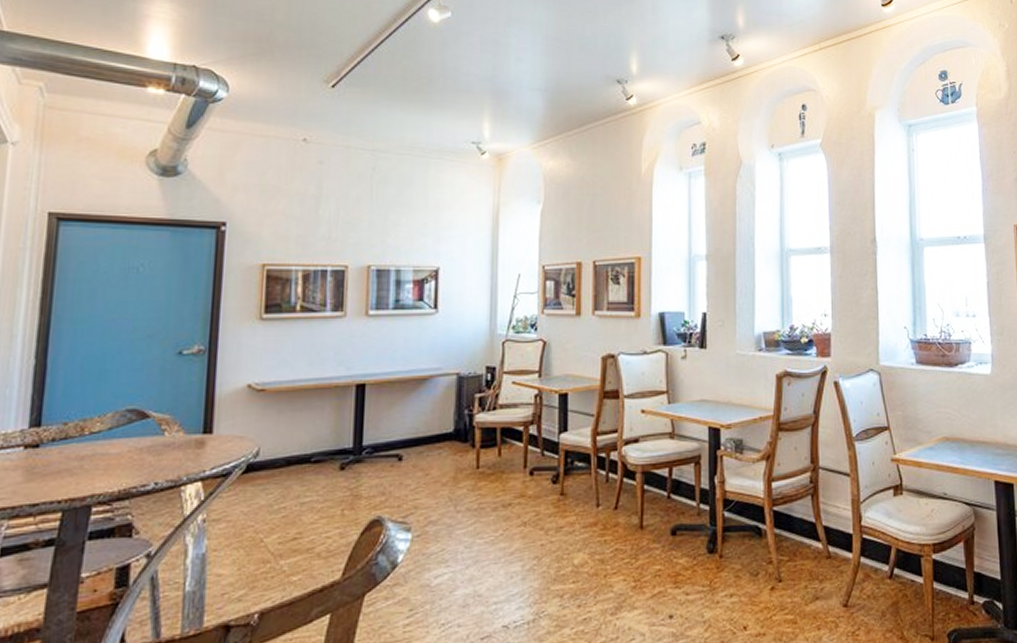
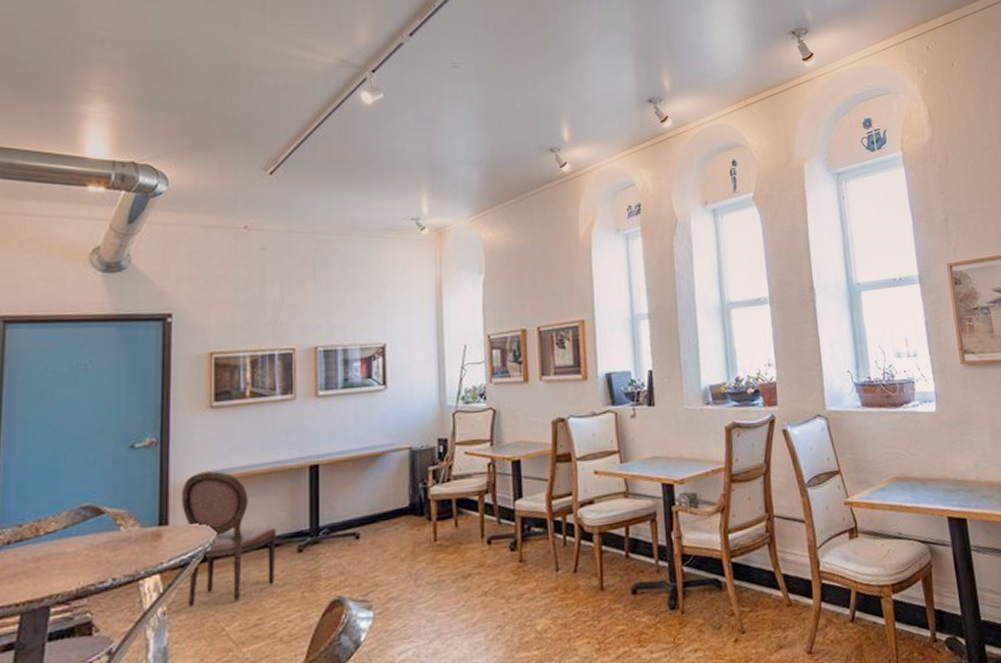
dining chair: none [226,383,320,516] -> present [181,470,277,607]

